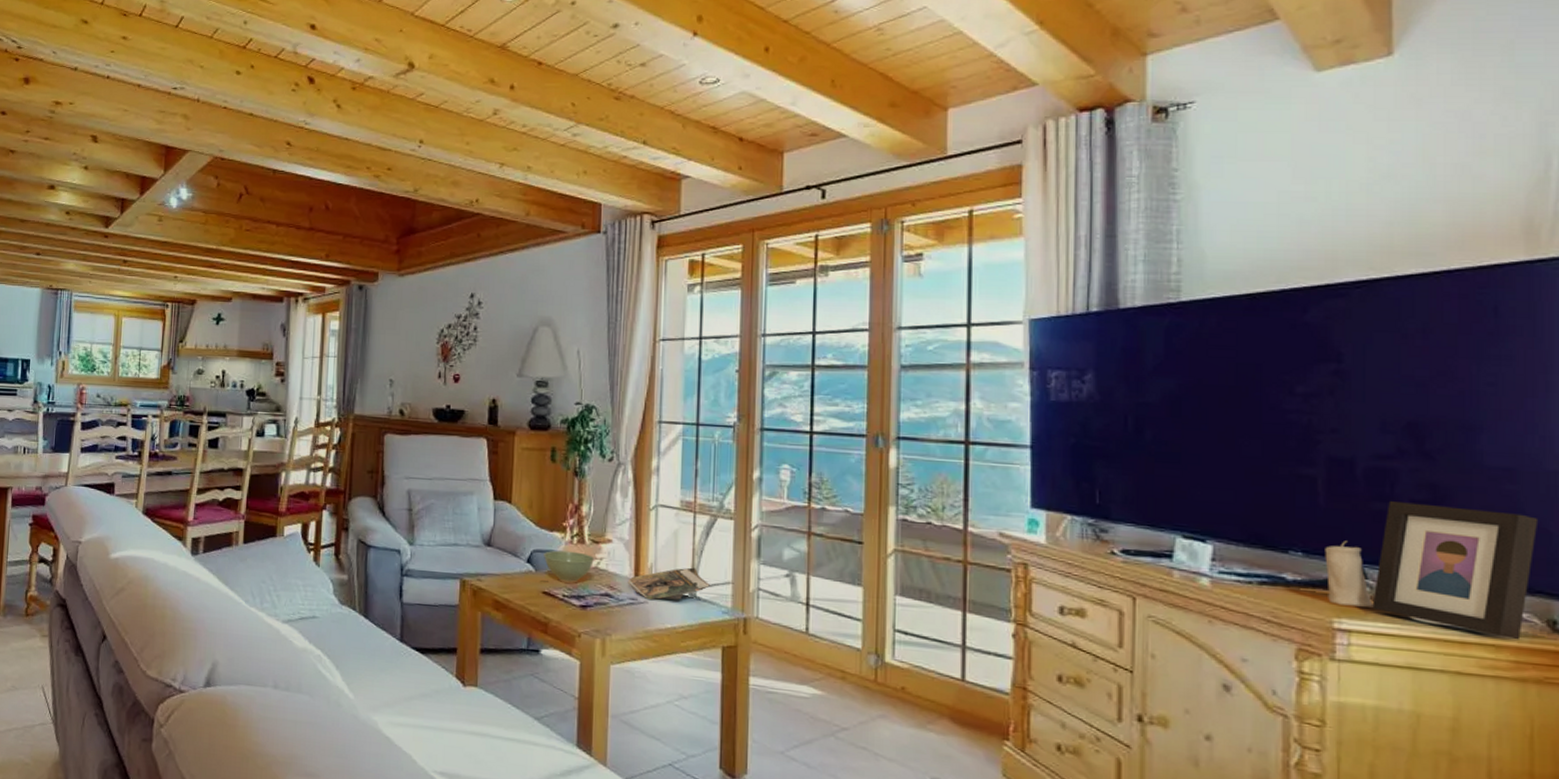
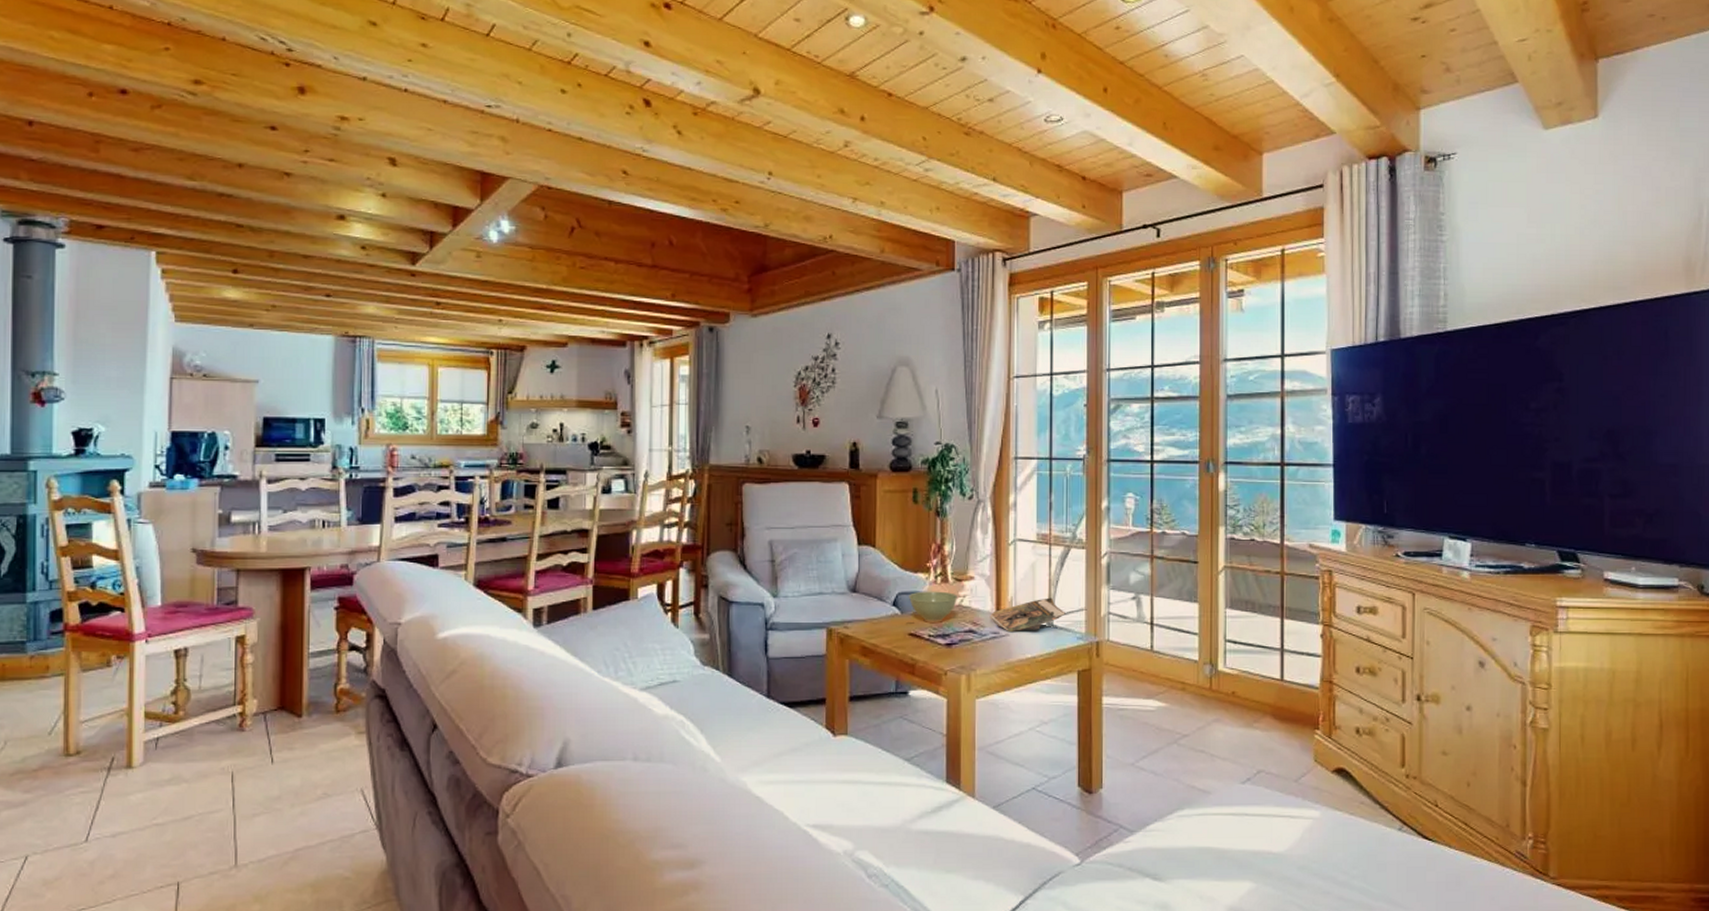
candle: present [1325,541,1374,609] -> none [1551,532,1584,587]
picture frame: present [1372,501,1539,640] -> none [1583,497,1693,604]

